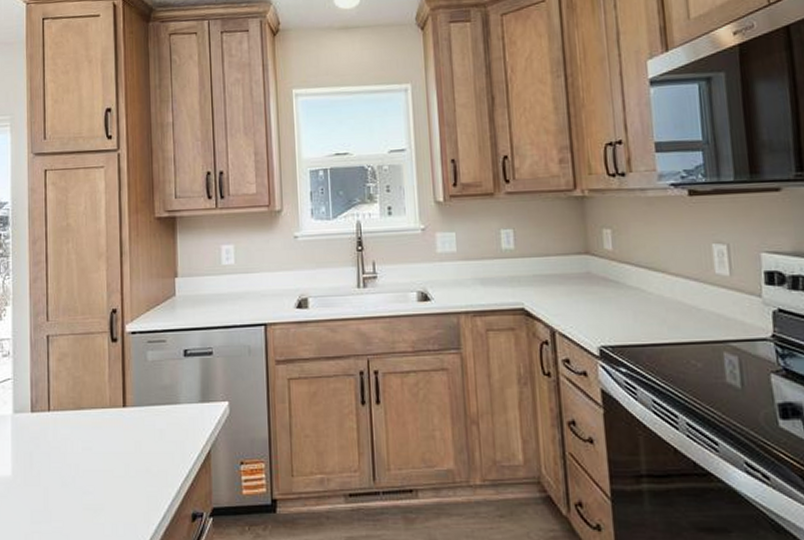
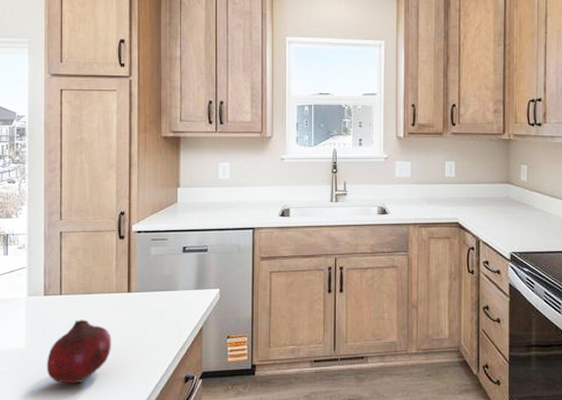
fruit: none [34,441,106,521] -> present [46,319,111,384]

